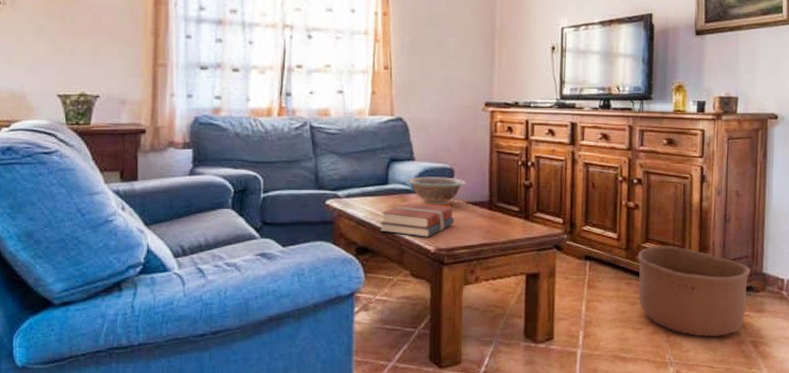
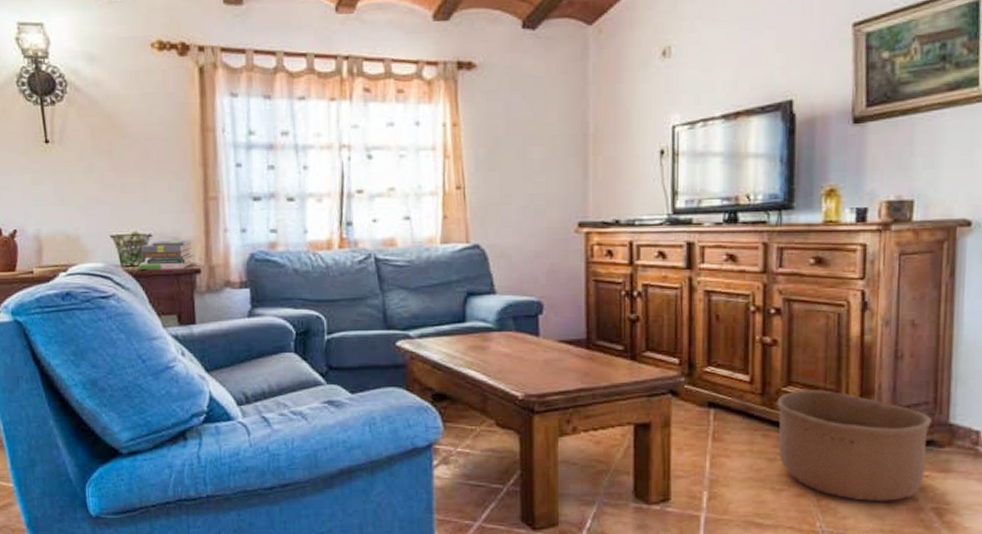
books: none [83,102,142,129] -> present [137,240,196,271]
books: present [379,203,454,237] -> none [457,342,545,382]
decorative bowl: present [407,176,466,205] -> none [488,312,558,345]

